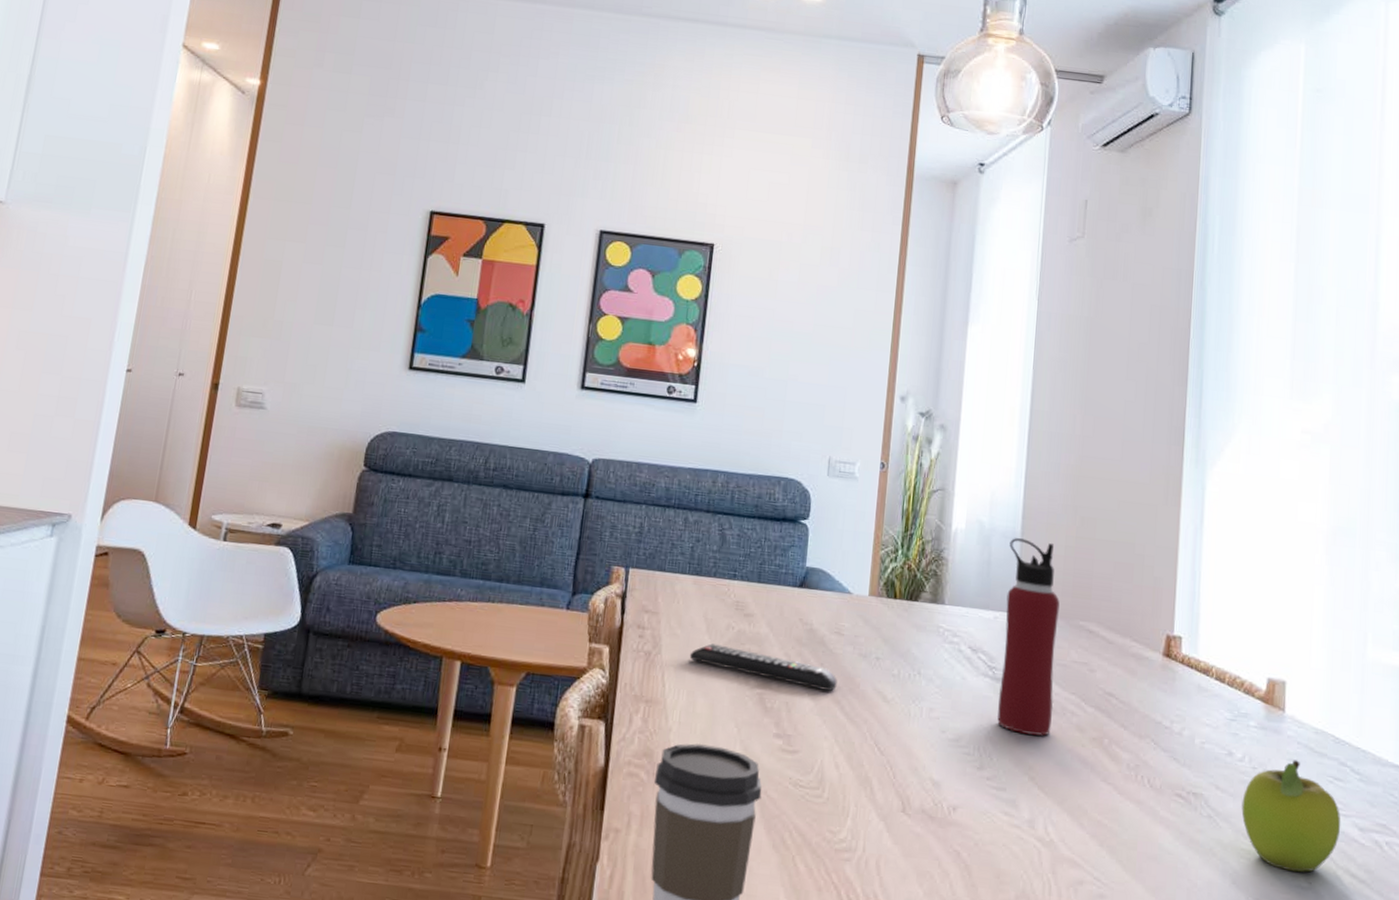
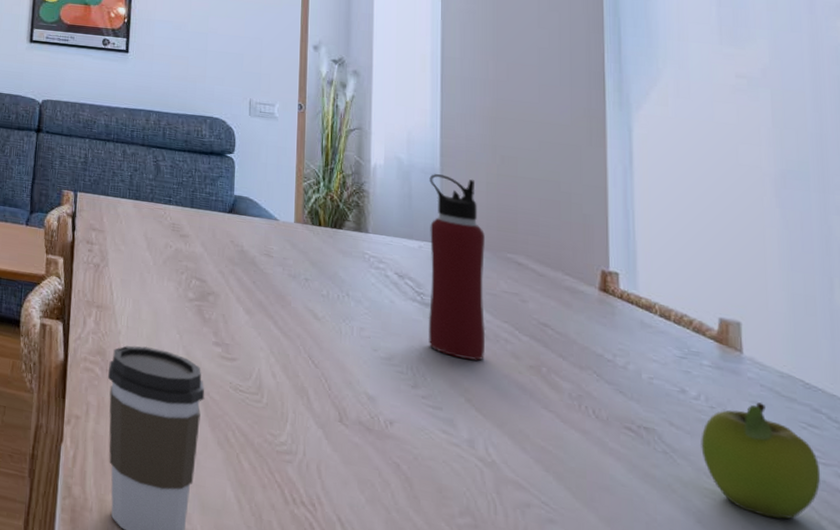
remote control: present [689,643,838,692] -> none [133,259,270,308]

